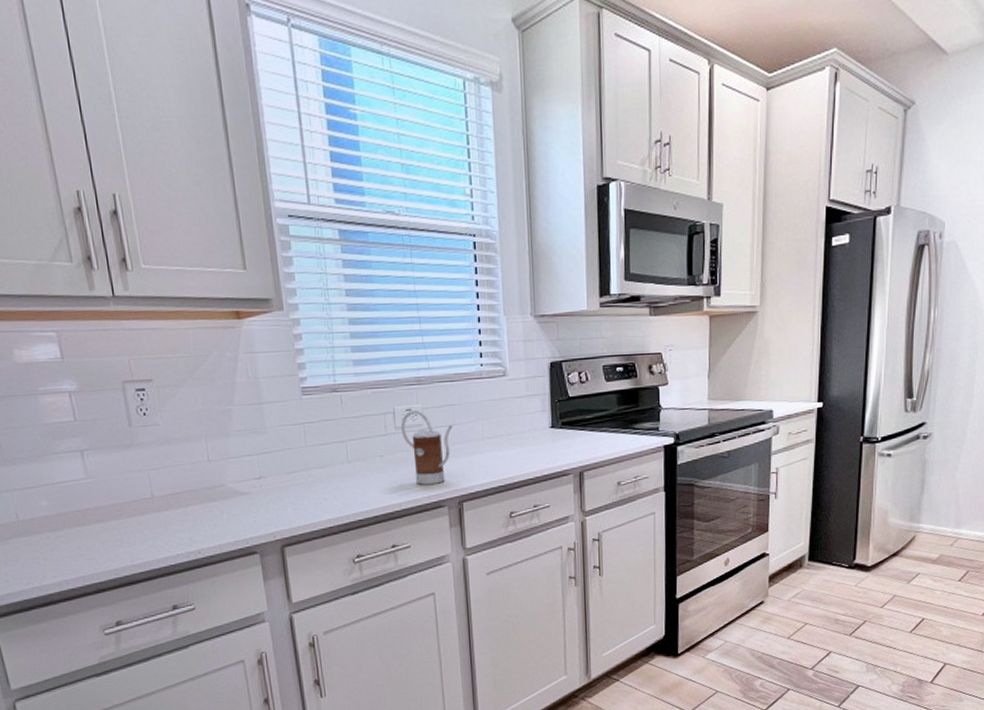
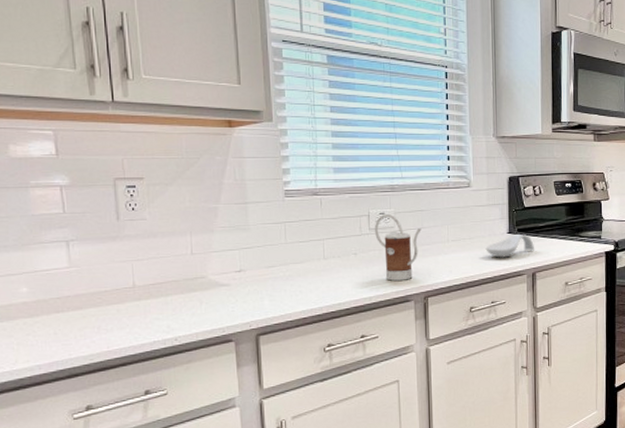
spoon rest: none [525,427,581,456] -> present [485,233,534,258]

